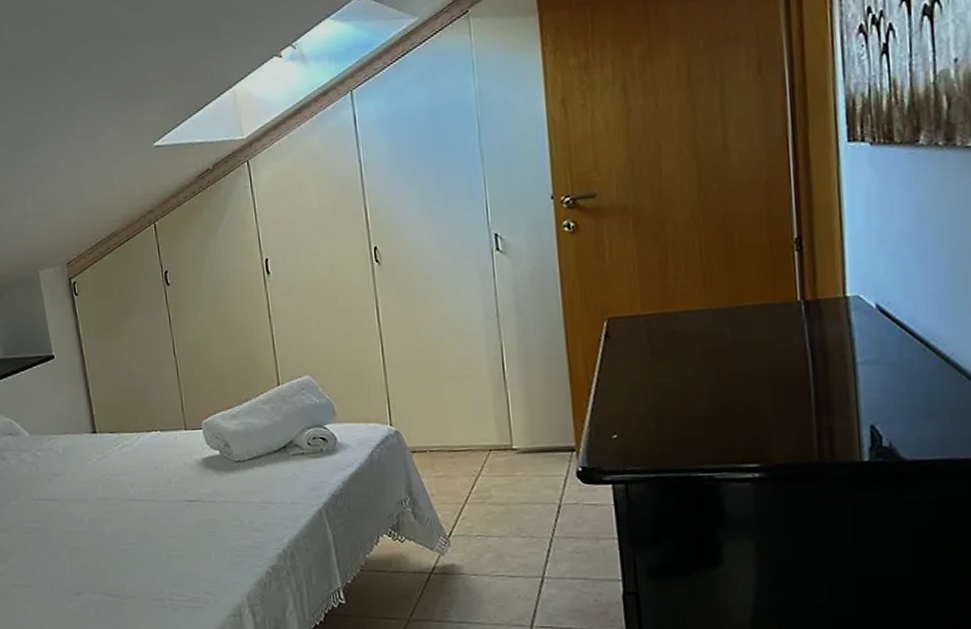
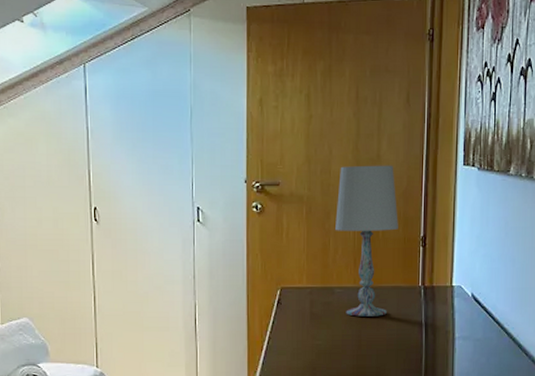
table lamp: none [673,154,761,346] -> present [335,165,398,317]

